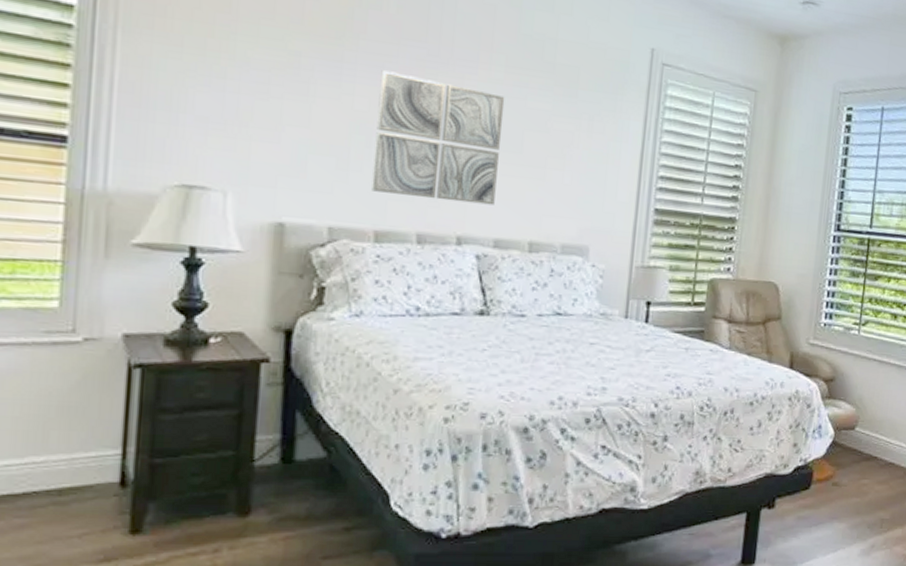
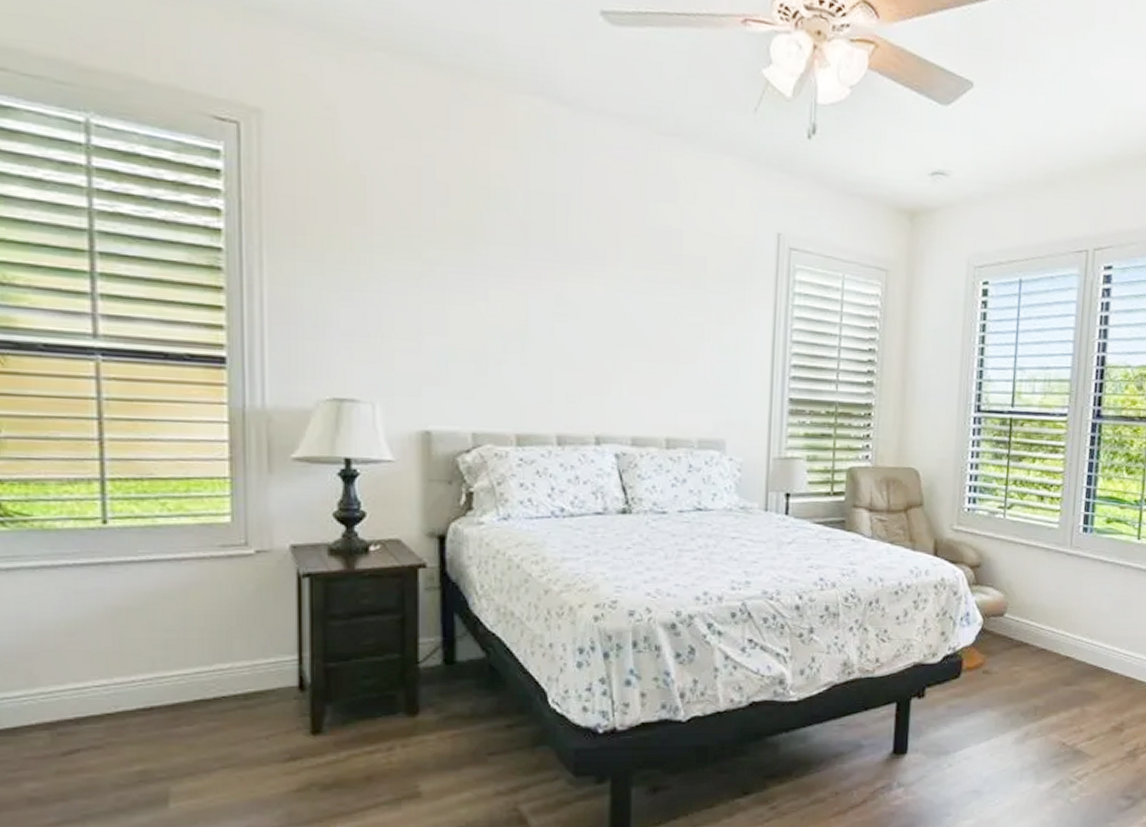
wall art: present [371,70,505,205] -> none [511,273,634,403]

